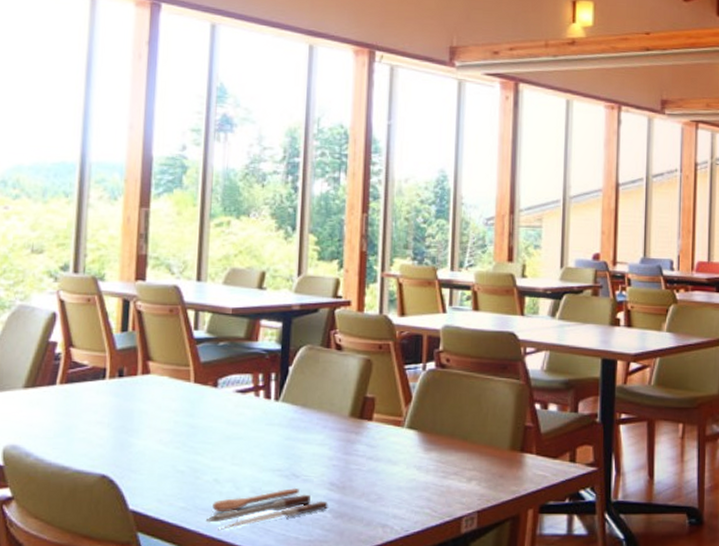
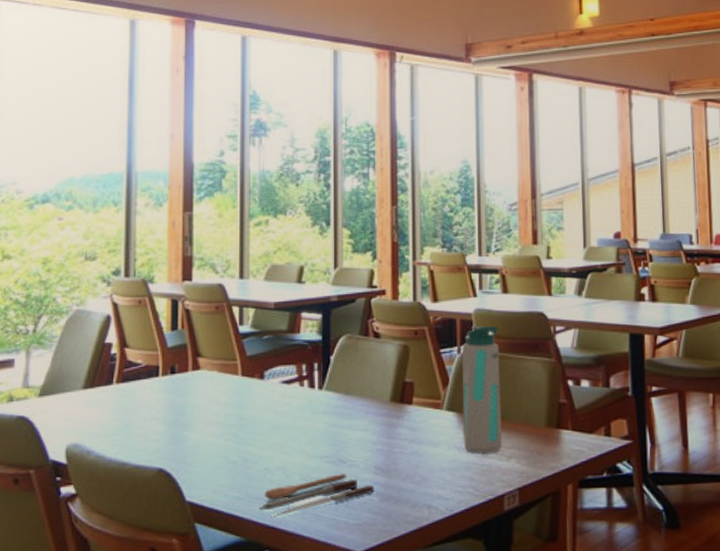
water bottle: none [423,342,467,474] -> present [462,325,502,453]

